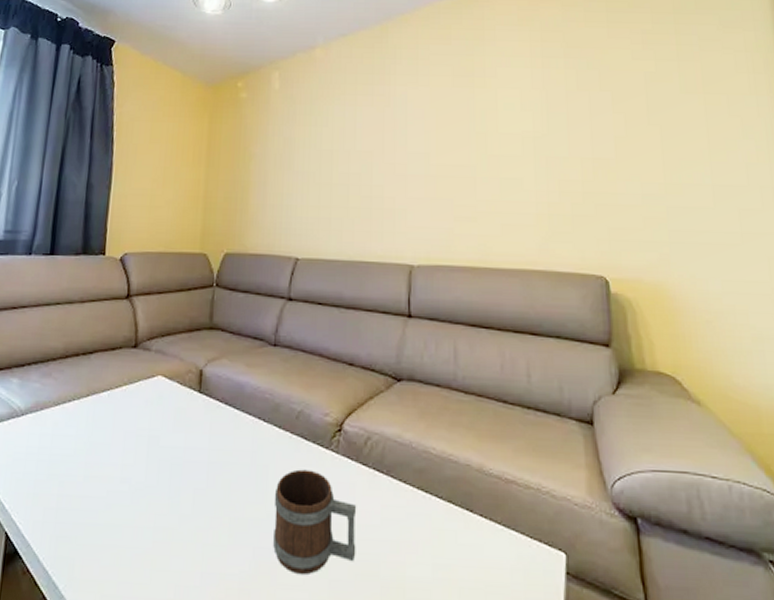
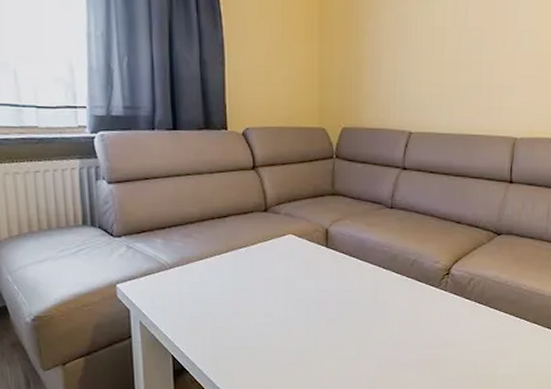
mug: present [273,469,357,575] -> none [393,303,461,376]

